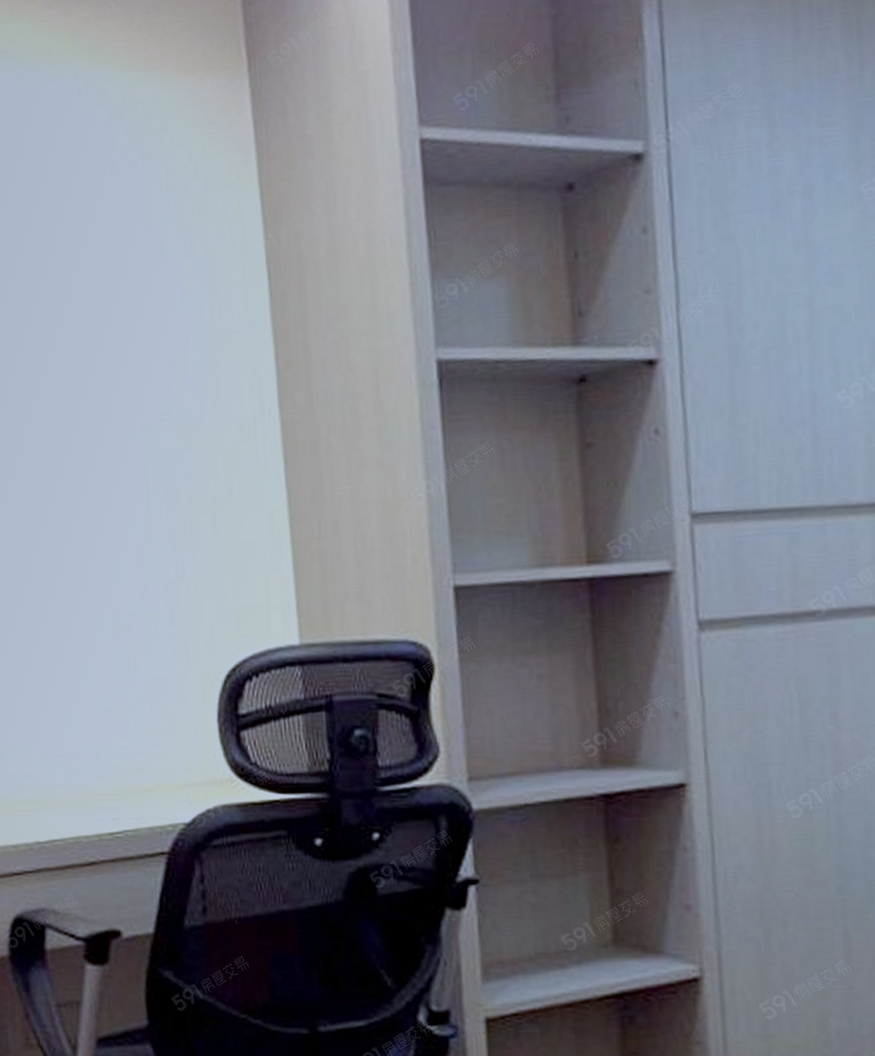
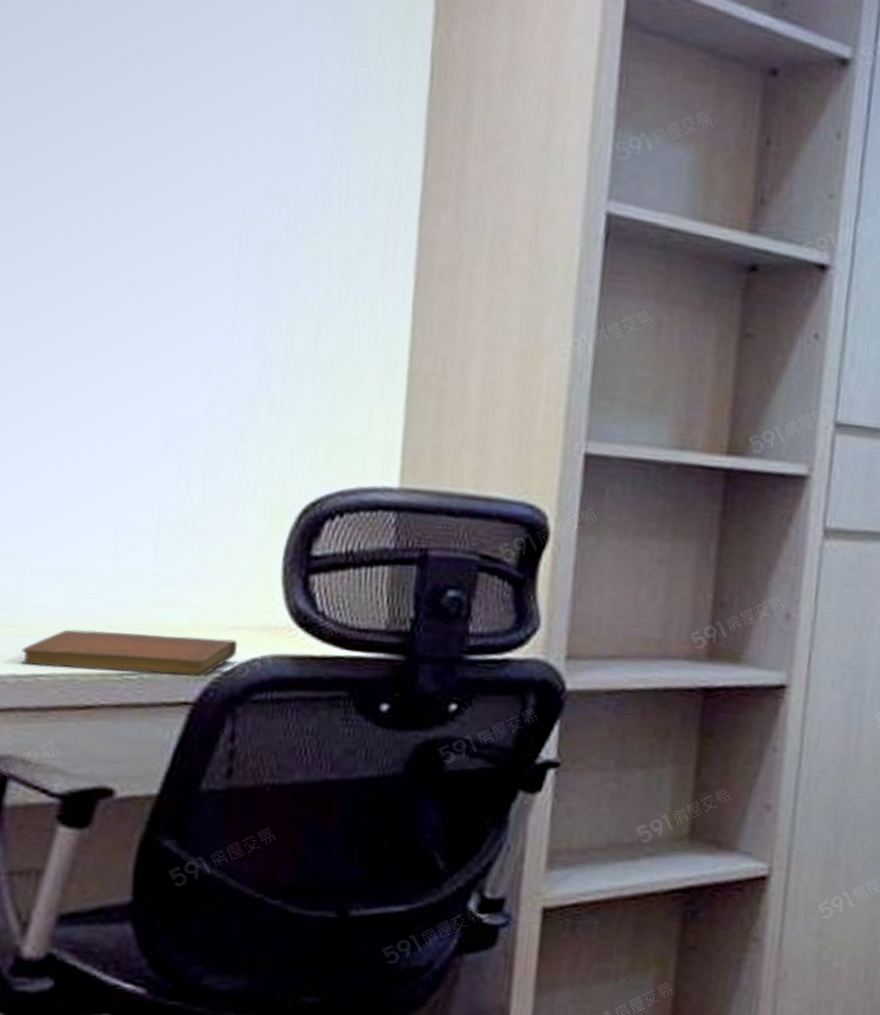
notebook: none [40,795,195,833] -> present [21,629,239,677]

